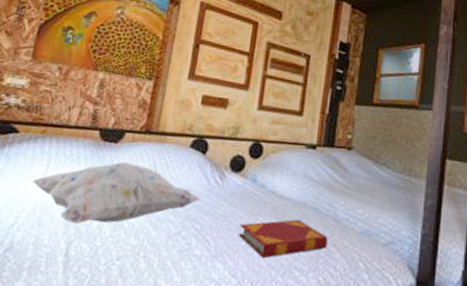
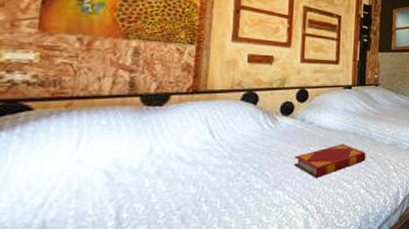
decorative pillow: present [32,162,200,224] -> none [60,122,256,188]

